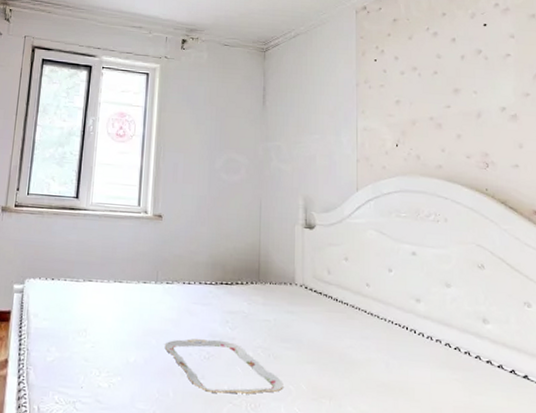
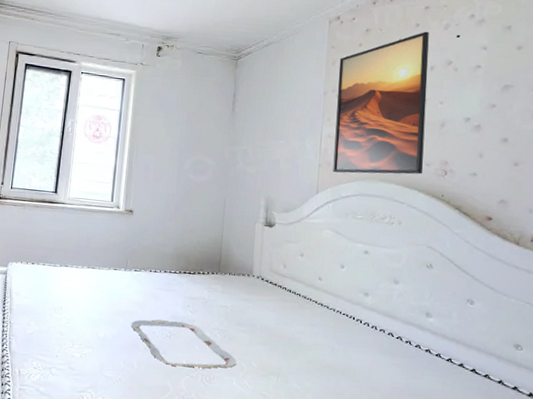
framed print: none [369,20,464,168] -> present [333,31,429,175]

